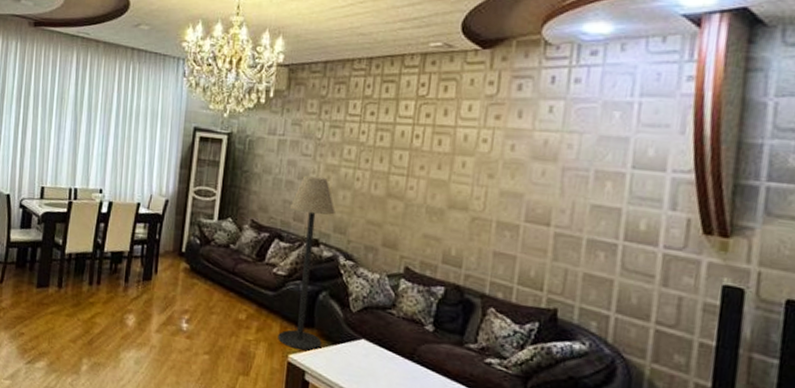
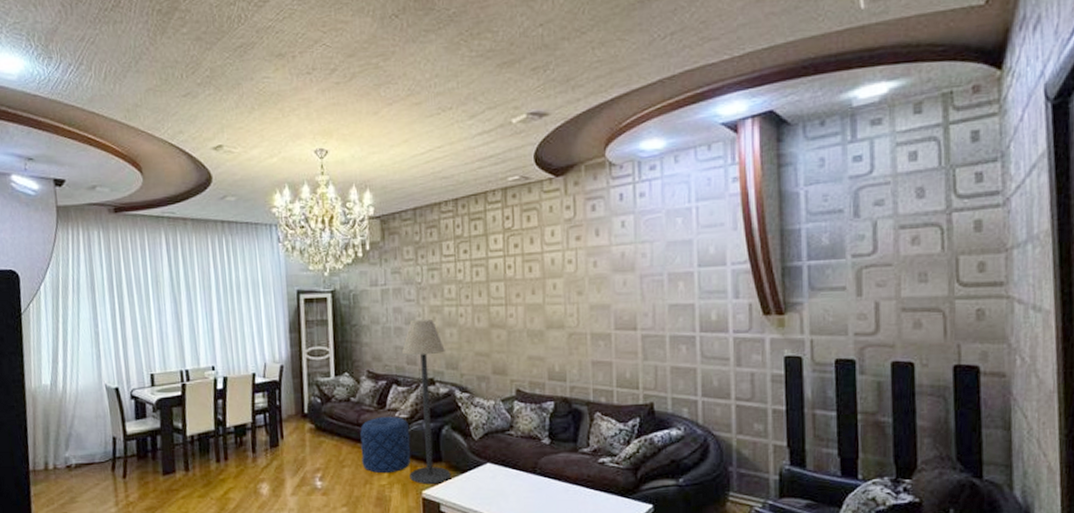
pouf: none [231,269,286,330] -> present [360,416,411,474]

